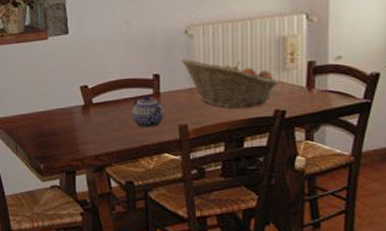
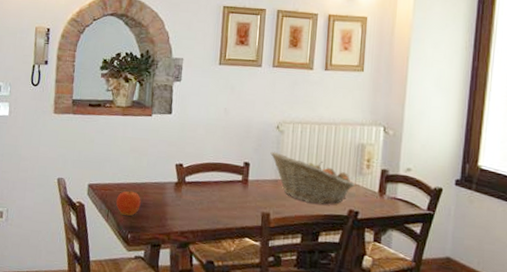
fruit: none [22,120,49,146] -> present [115,191,141,216]
teapot: present [132,96,164,127] -> none [220,181,250,212]

